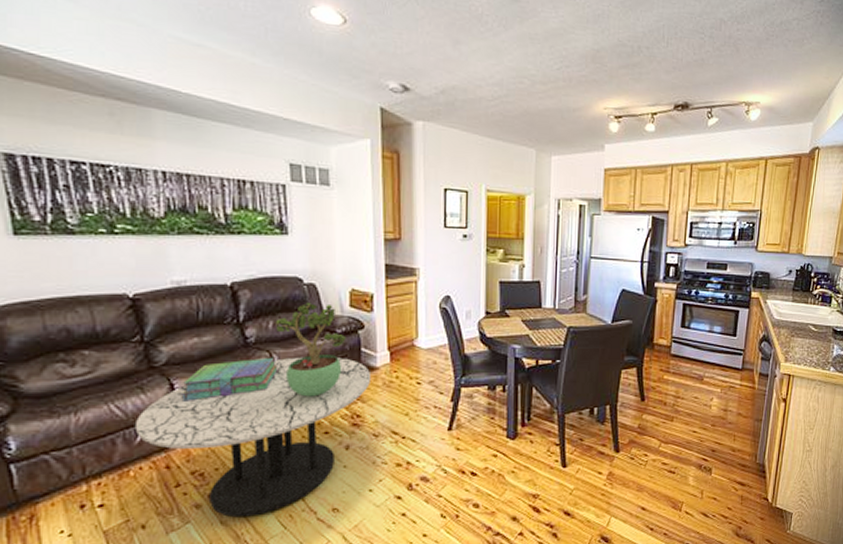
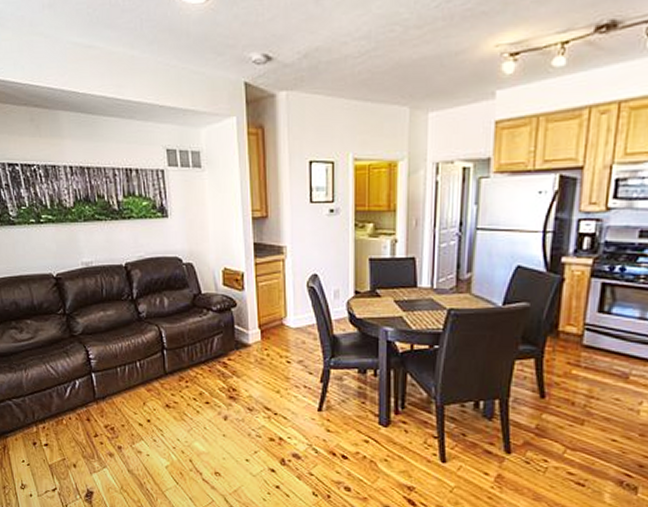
coffee table: present [134,357,372,518] -> none [64,331,245,469]
stack of books: present [181,357,278,402] -> none [94,331,166,366]
potted plant: present [275,303,346,397] -> none [161,282,221,369]

